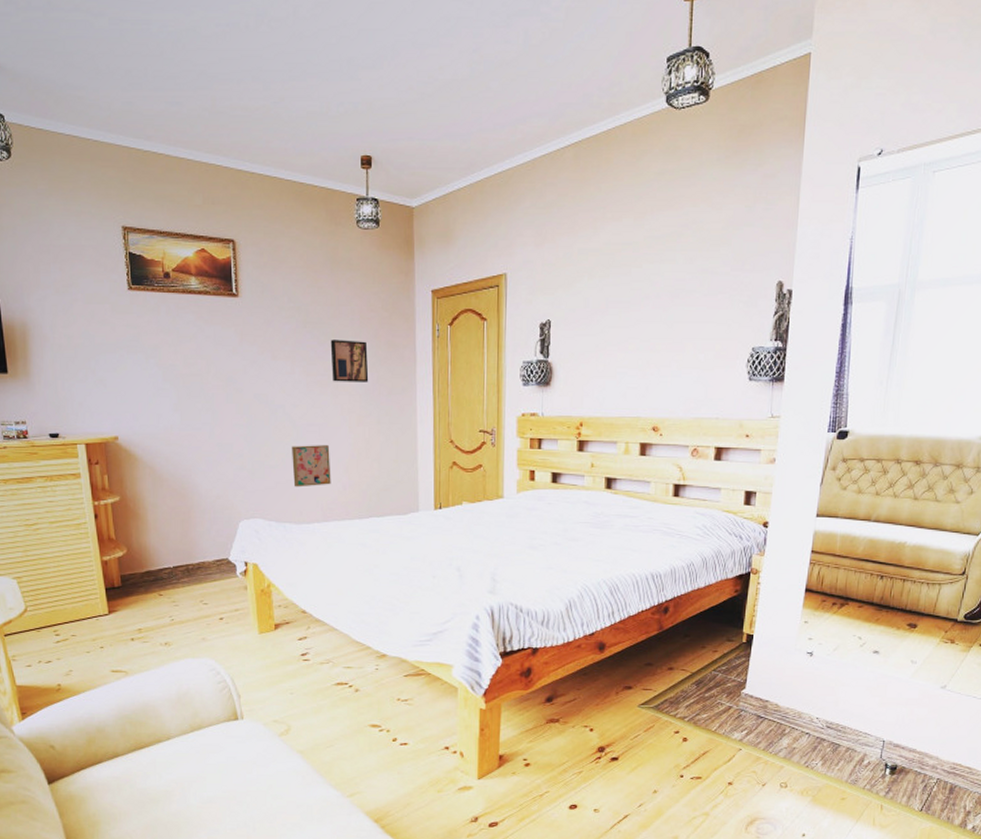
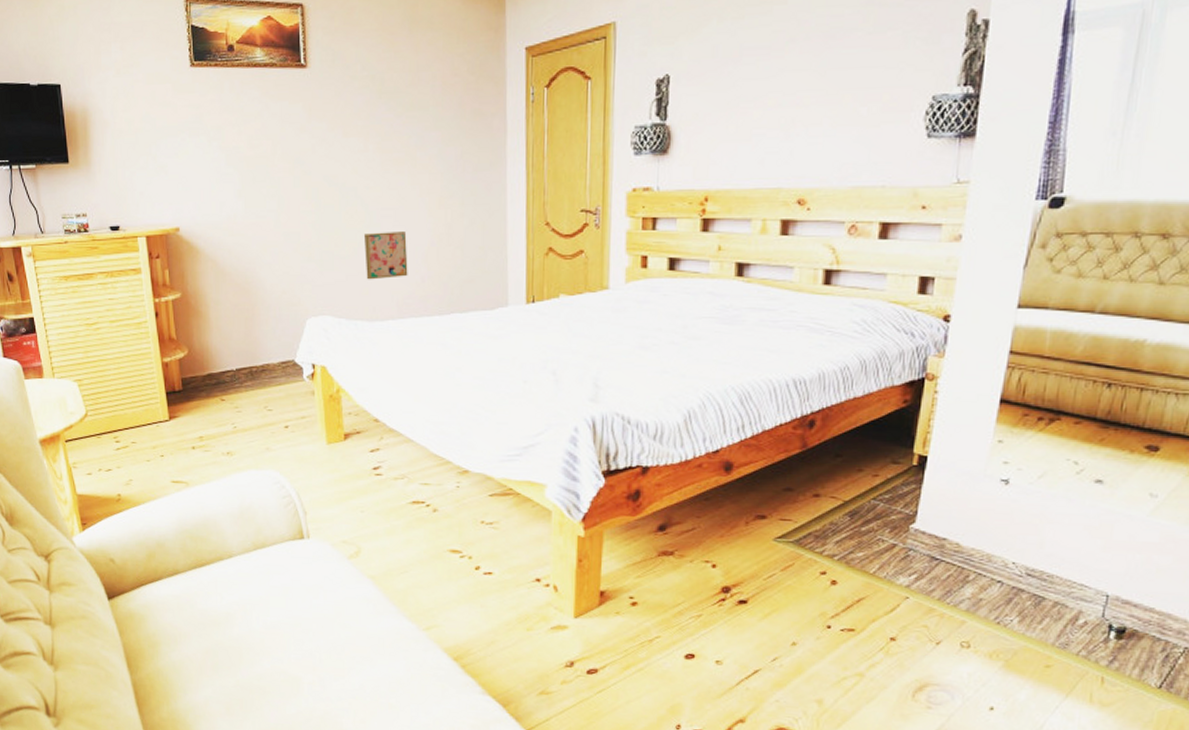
wall art: present [330,339,369,382] -> none [408,110,452,159]

